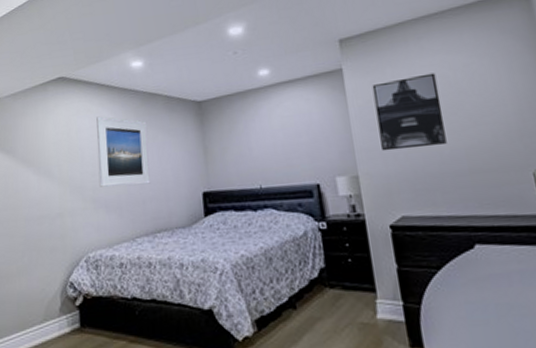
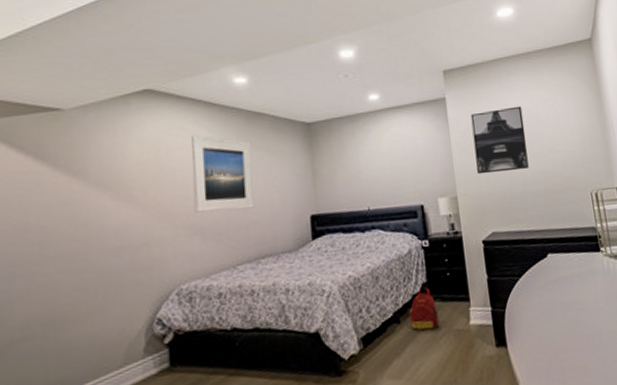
backpack: none [305,272,341,321] -> present [409,286,440,331]

